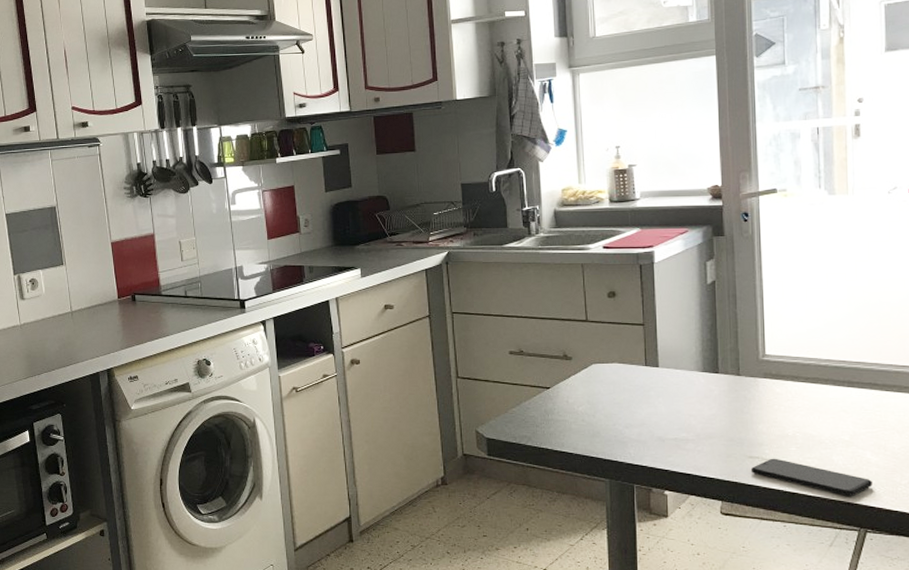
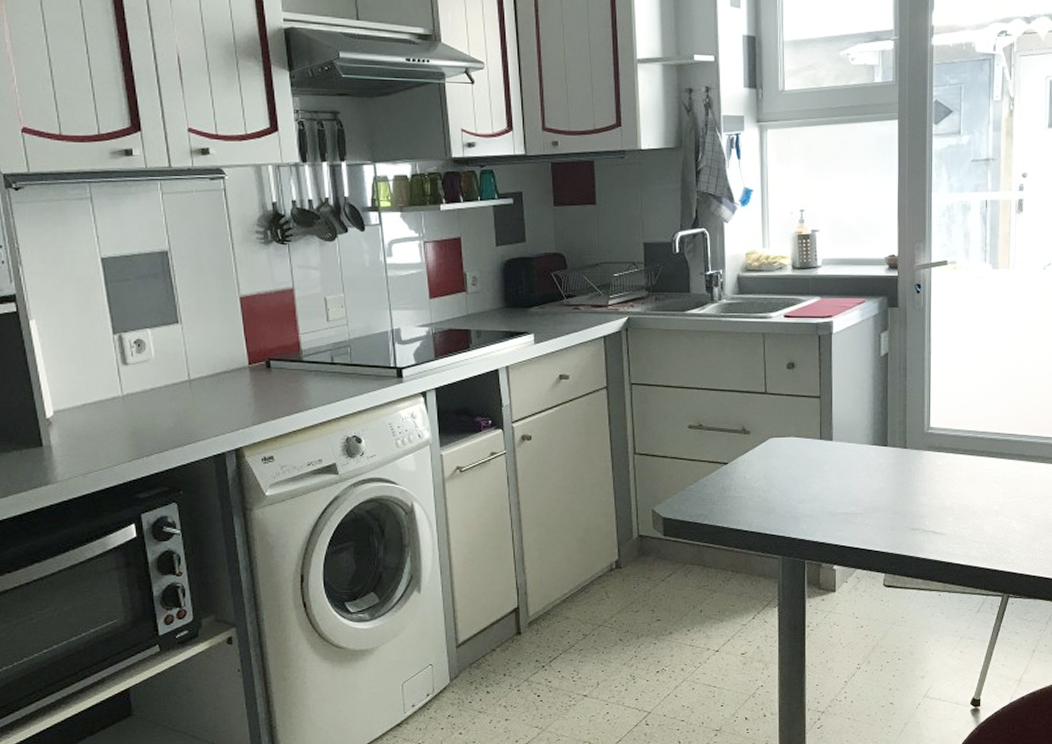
smartphone: present [752,458,872,496] -> none [913,529,1016,564]

